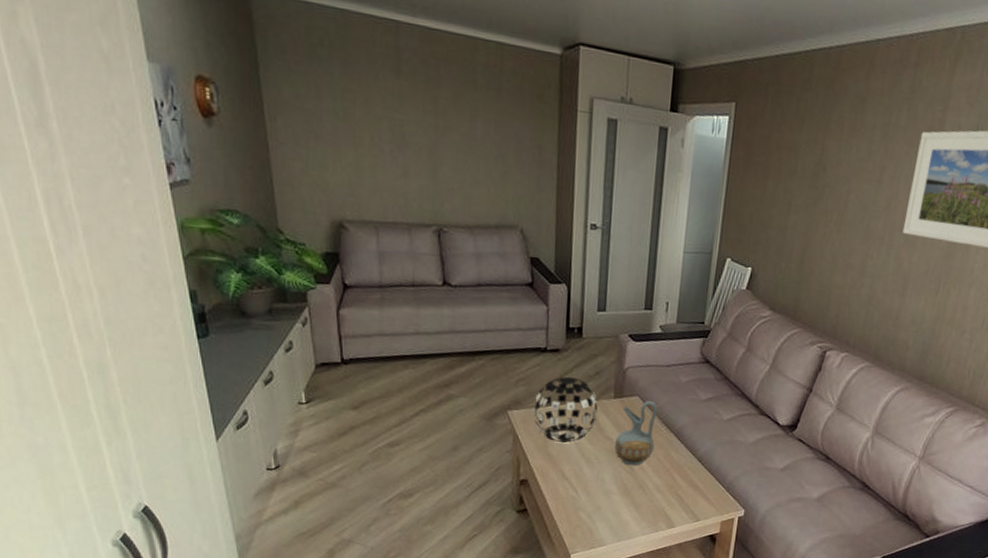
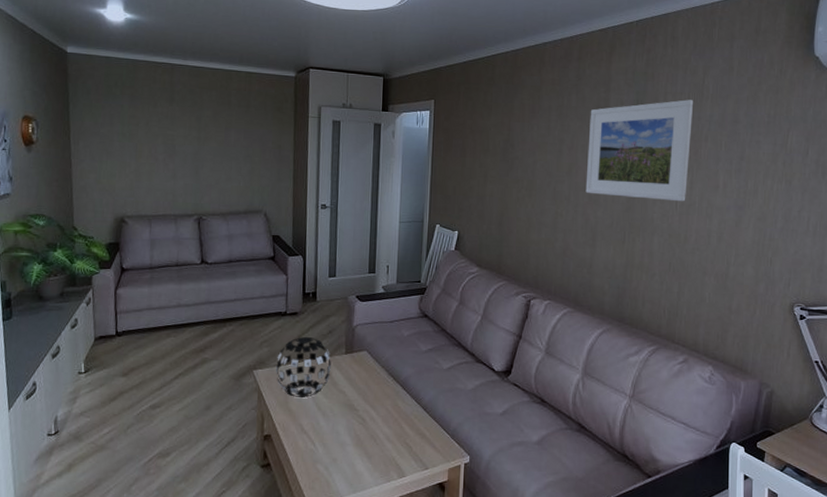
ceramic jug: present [614,401,658,466] -> none [347,355,385,417]

